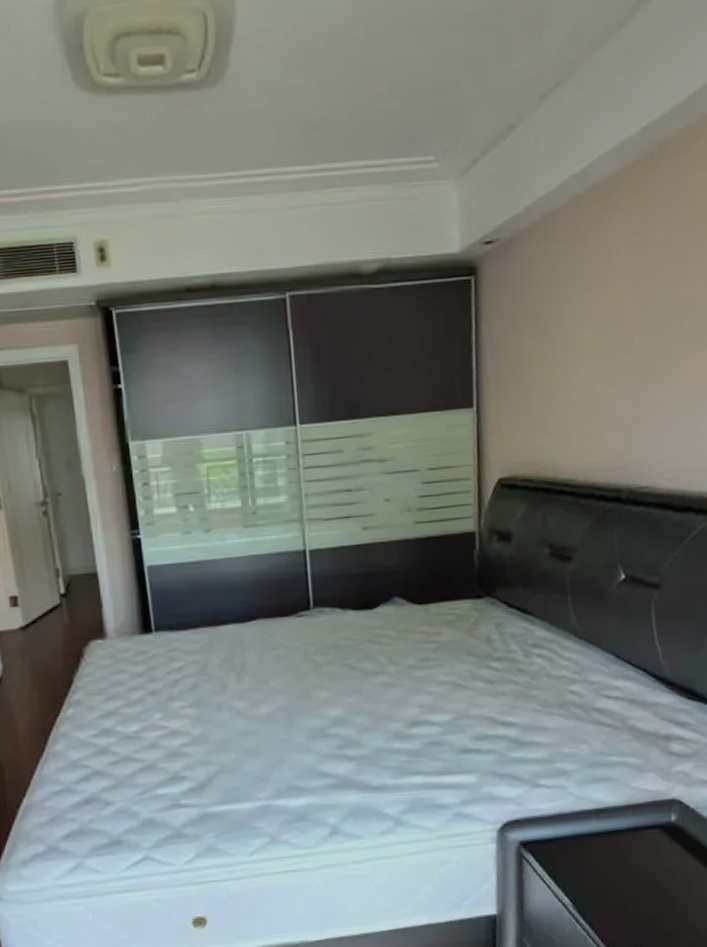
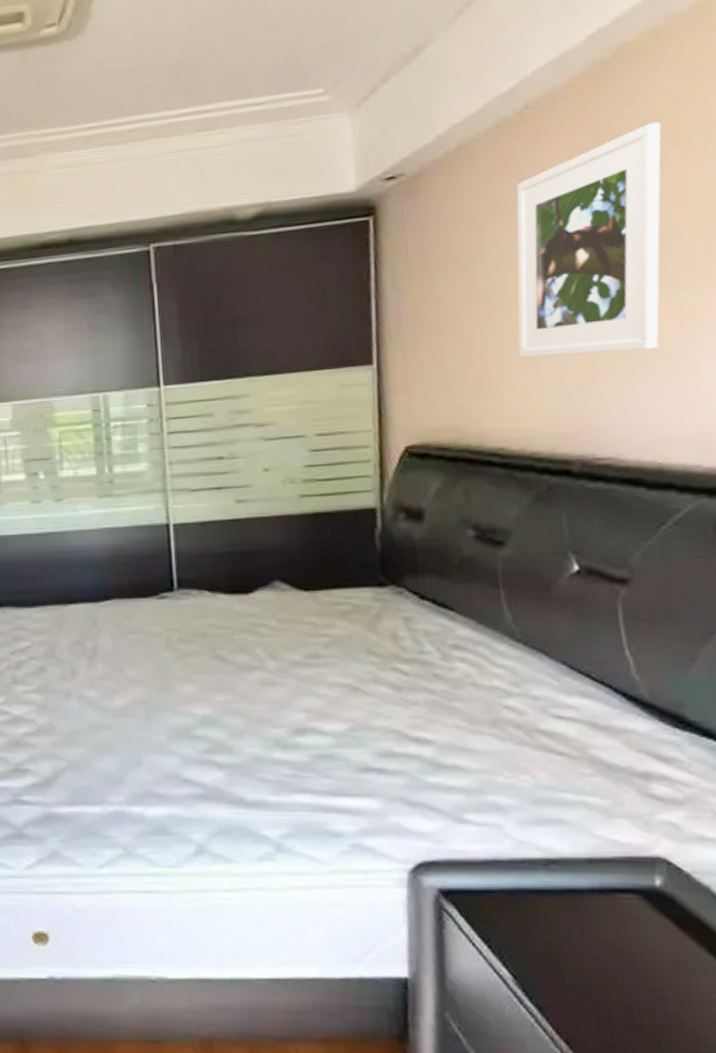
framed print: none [584,207,692,404] -> present [516,122,662,359]

